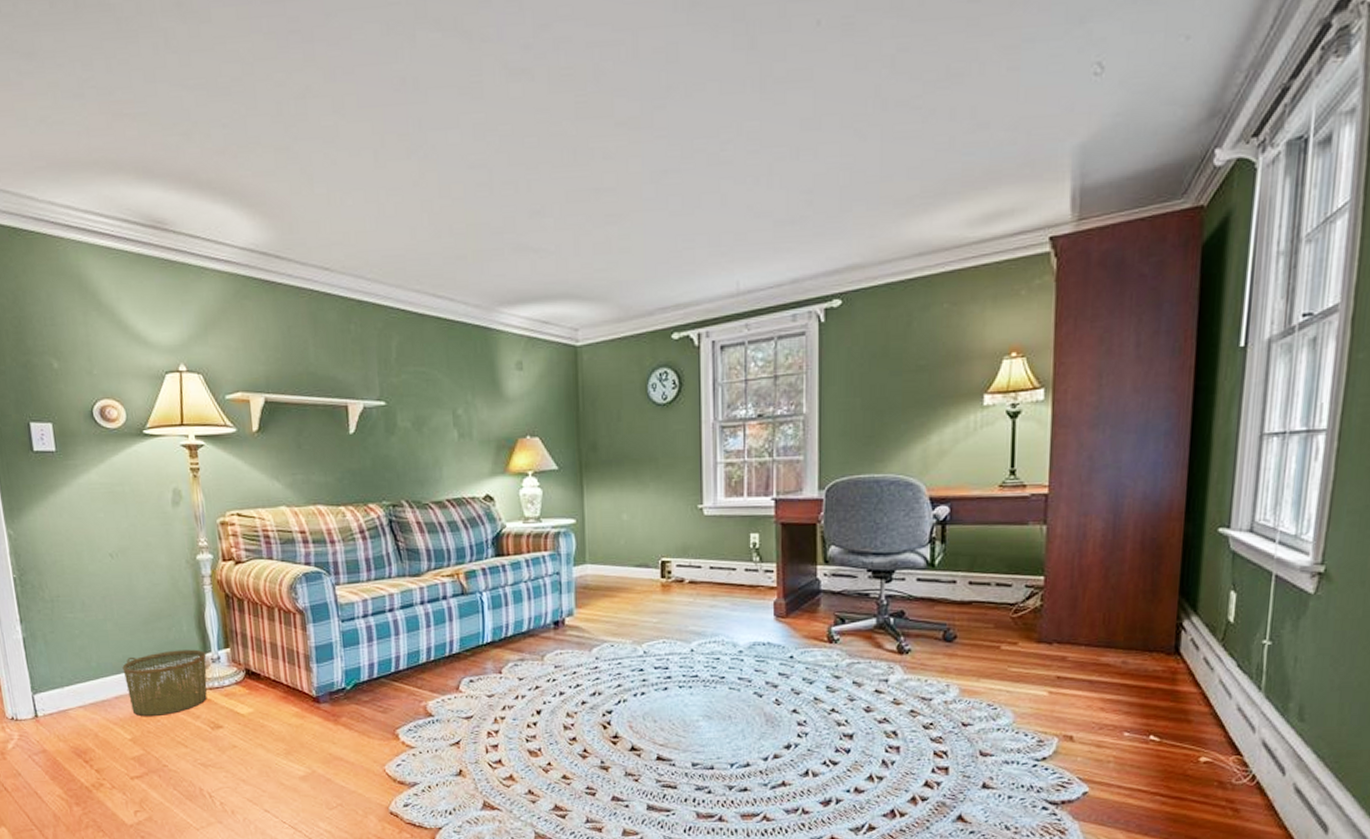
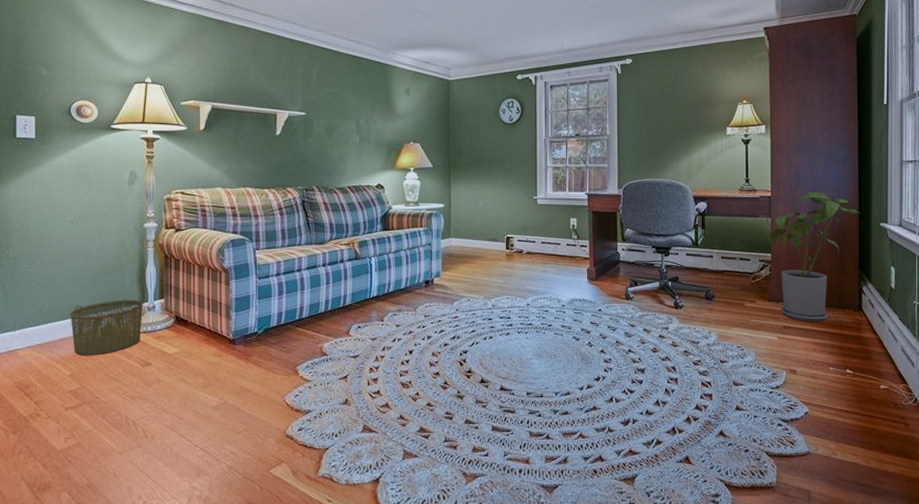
house plant: none [1041,484,1188,671] -> present [769,191,860,322]

